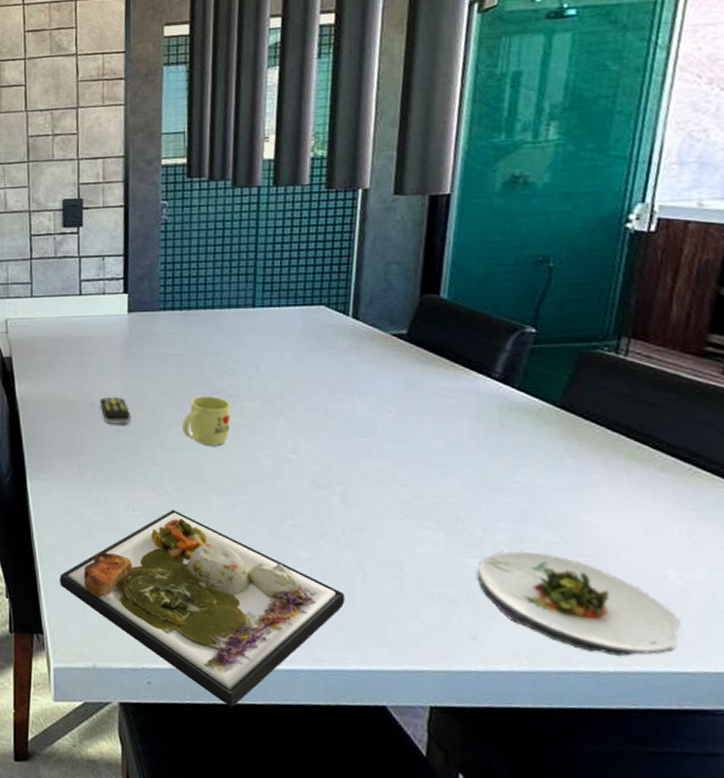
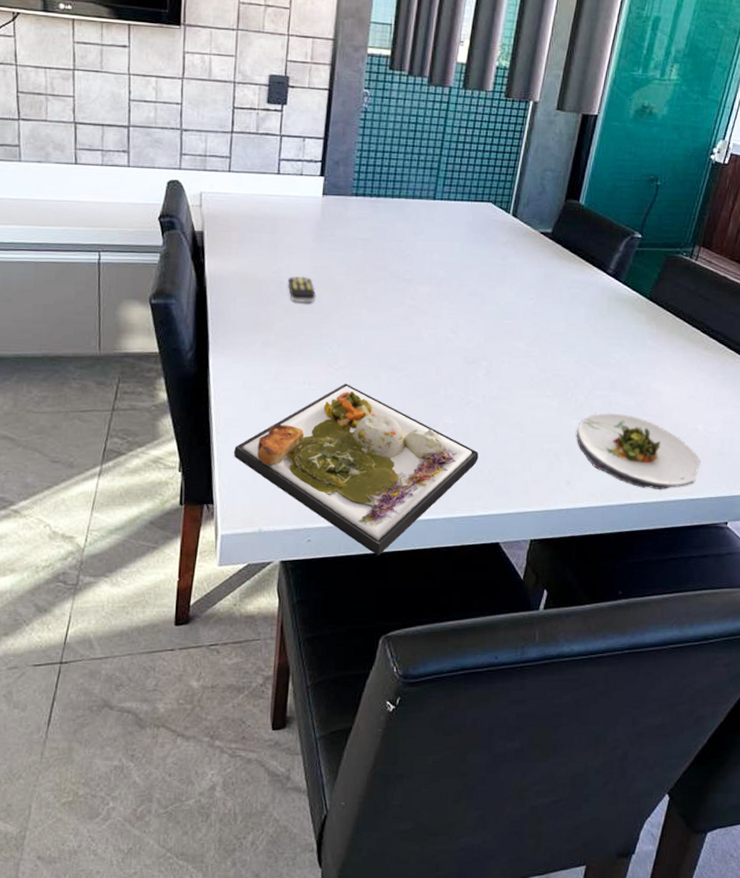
mug: present [182,396,231,446] -> none [361,279,406,325]

